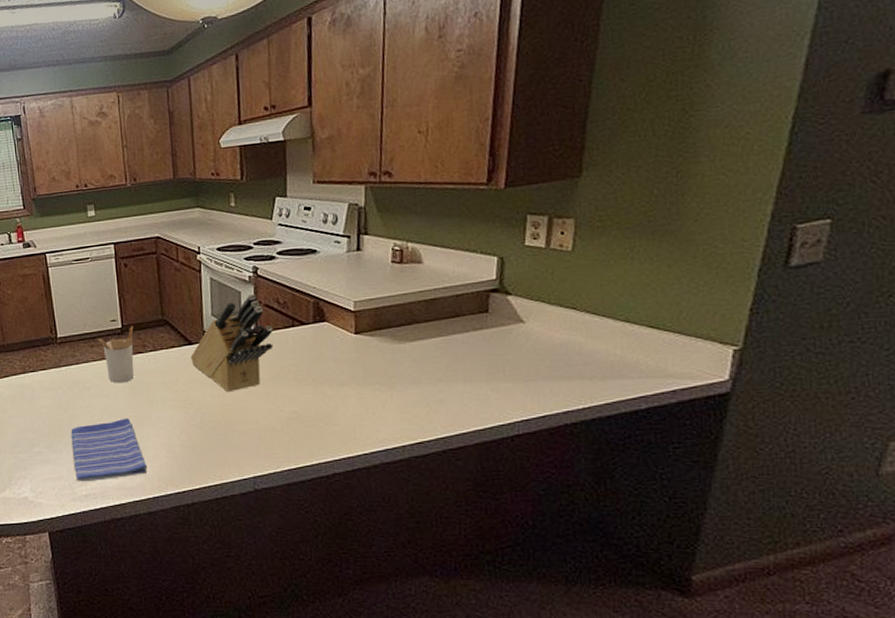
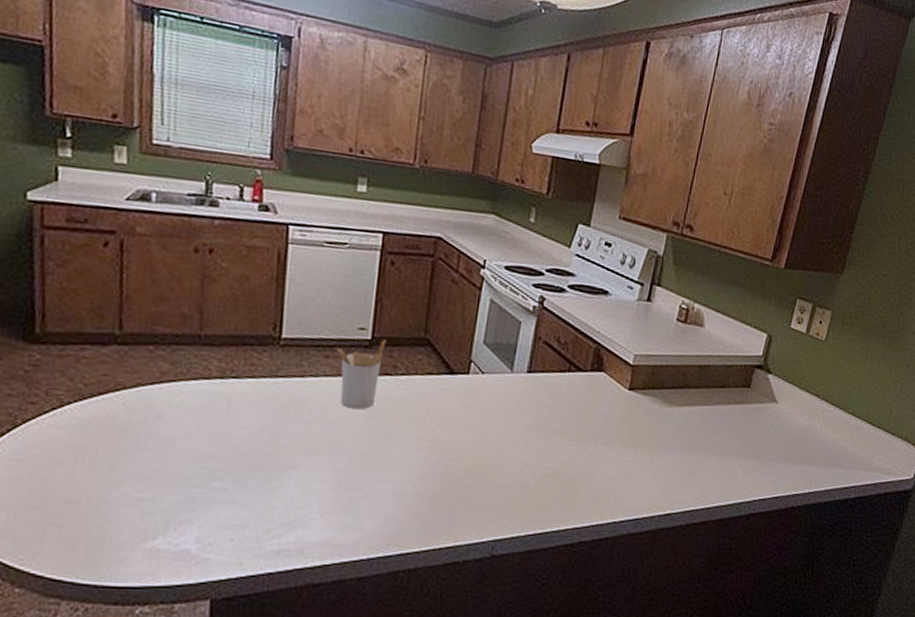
dish towel: present [71,418,148,482] -> none [267,454,368,534]
knife block: present [191,293,274,391] -> none [449,326,549,437]

